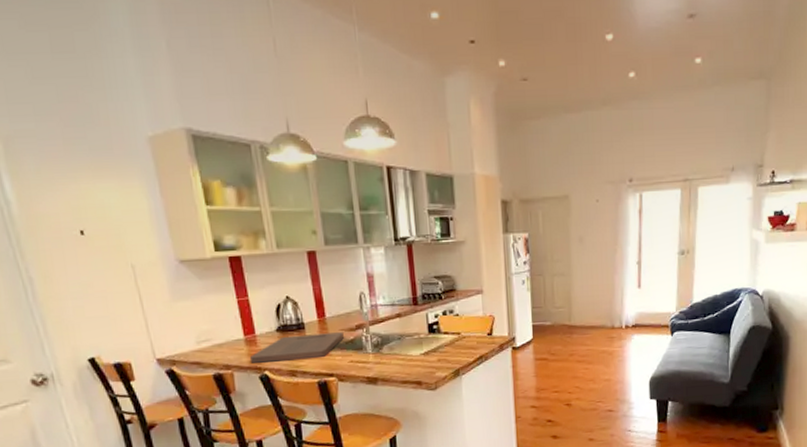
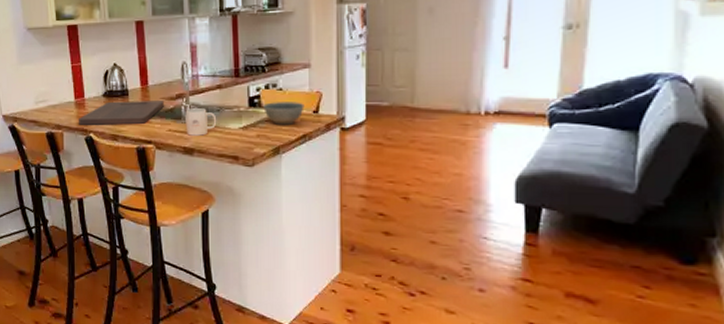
mug: none [366,337,399,365] -> present [185,108,217,136]
bowl: none [442,326,480,350] -> present [263,102,304,126]

